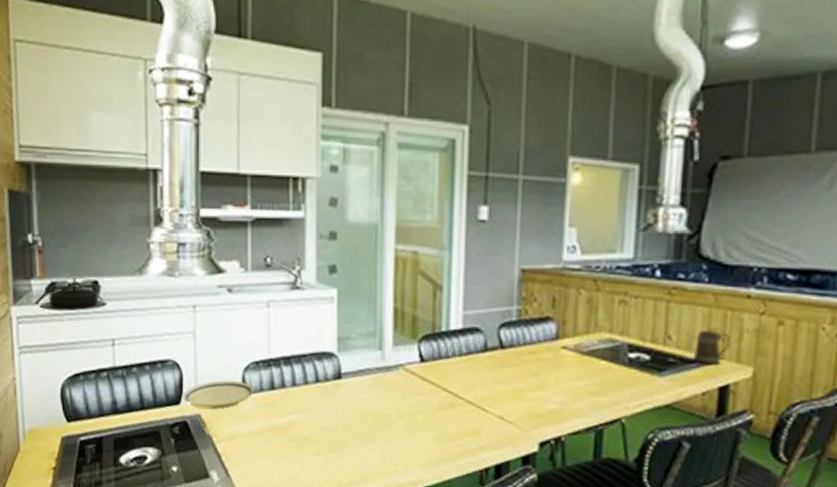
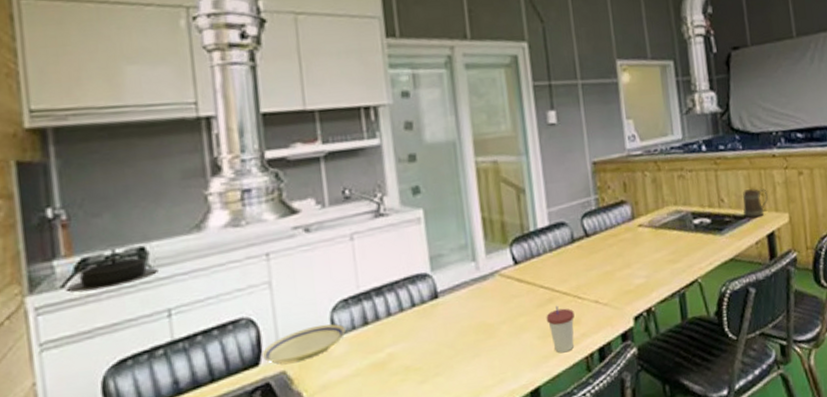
cup: none [445,412,475,461] -> present [546,305,575,353]

